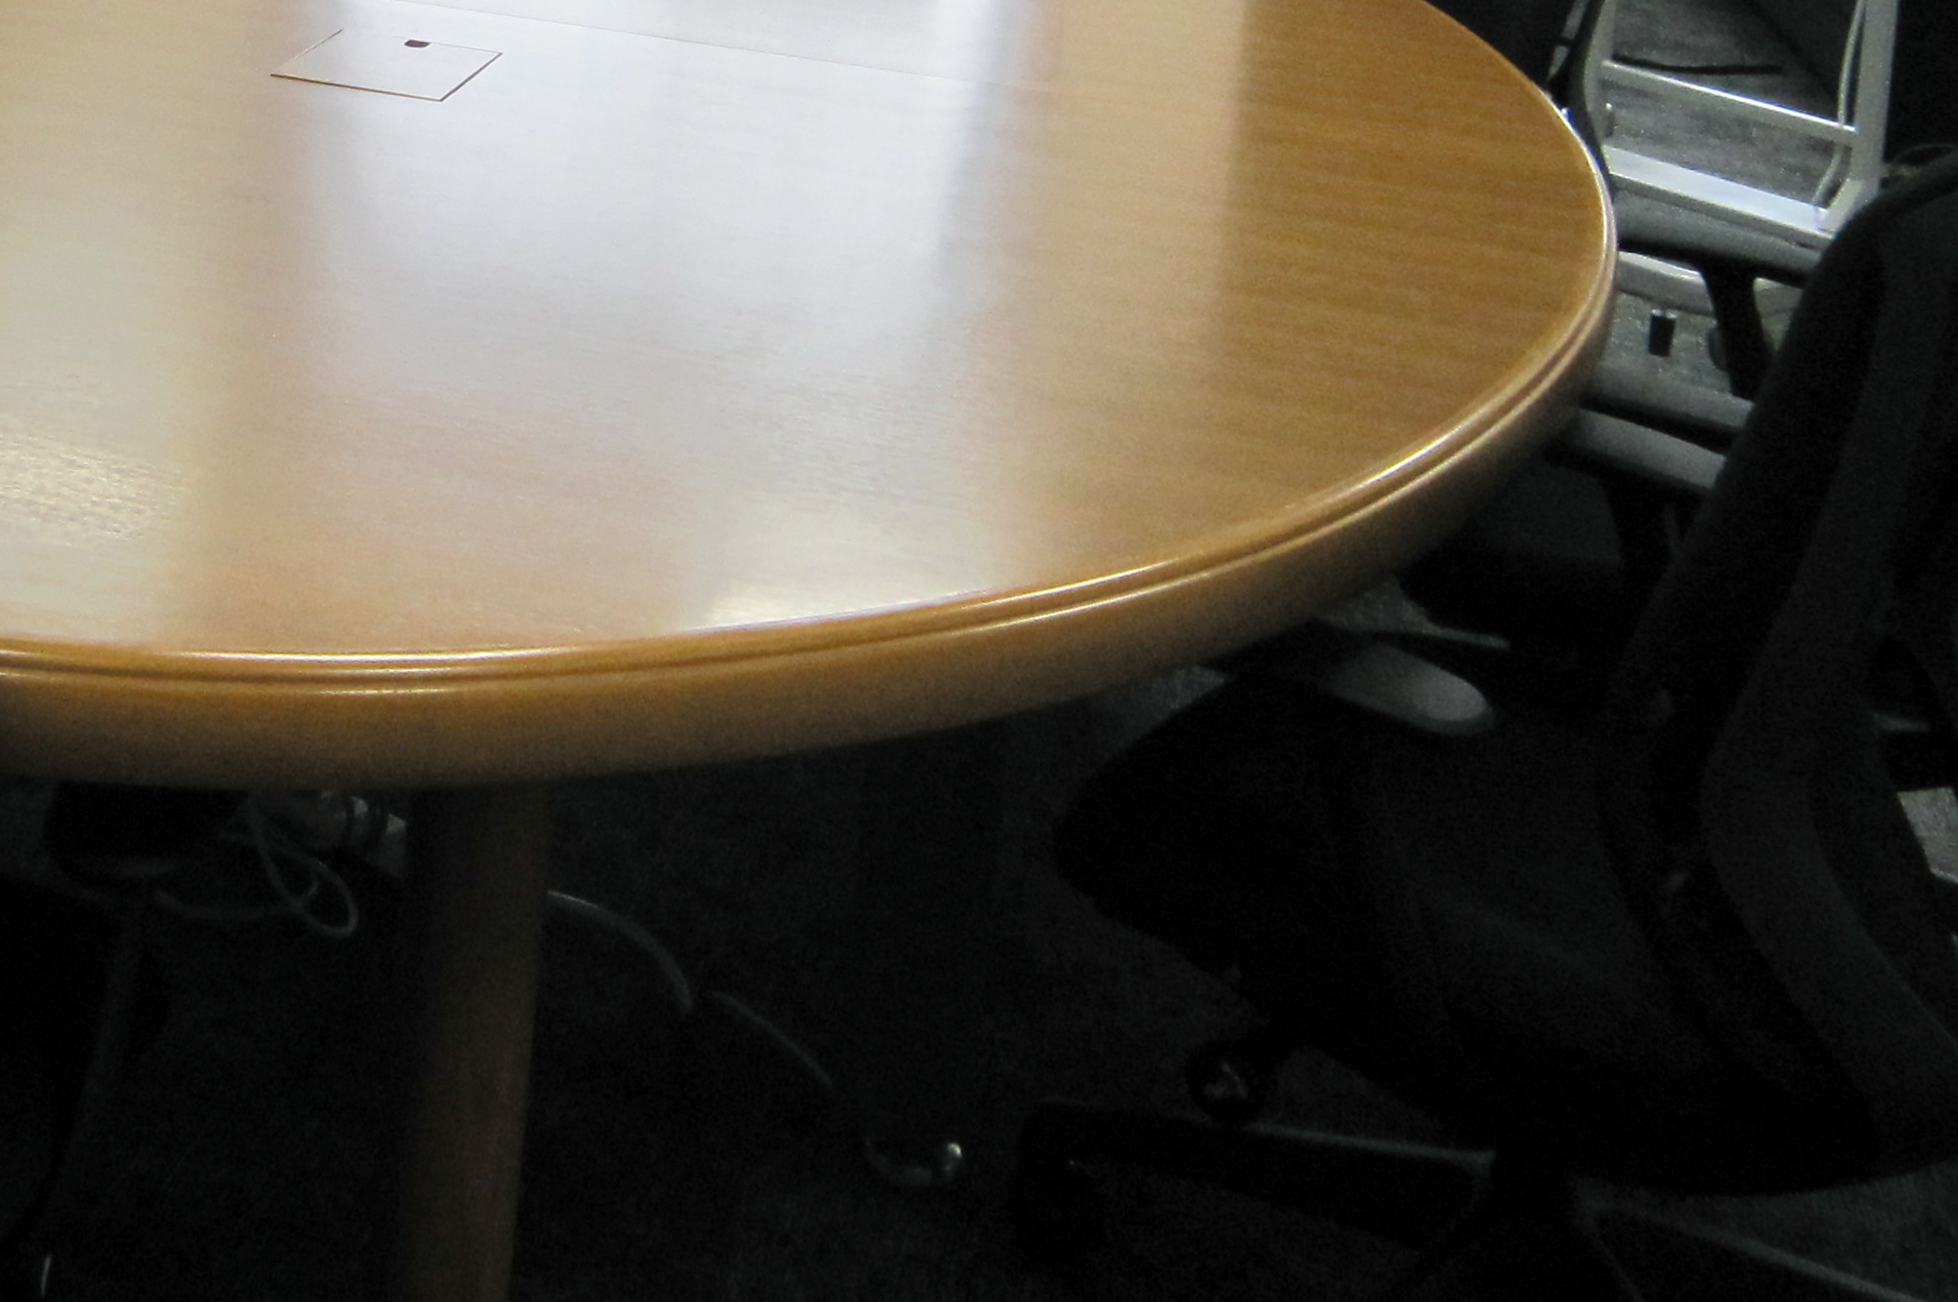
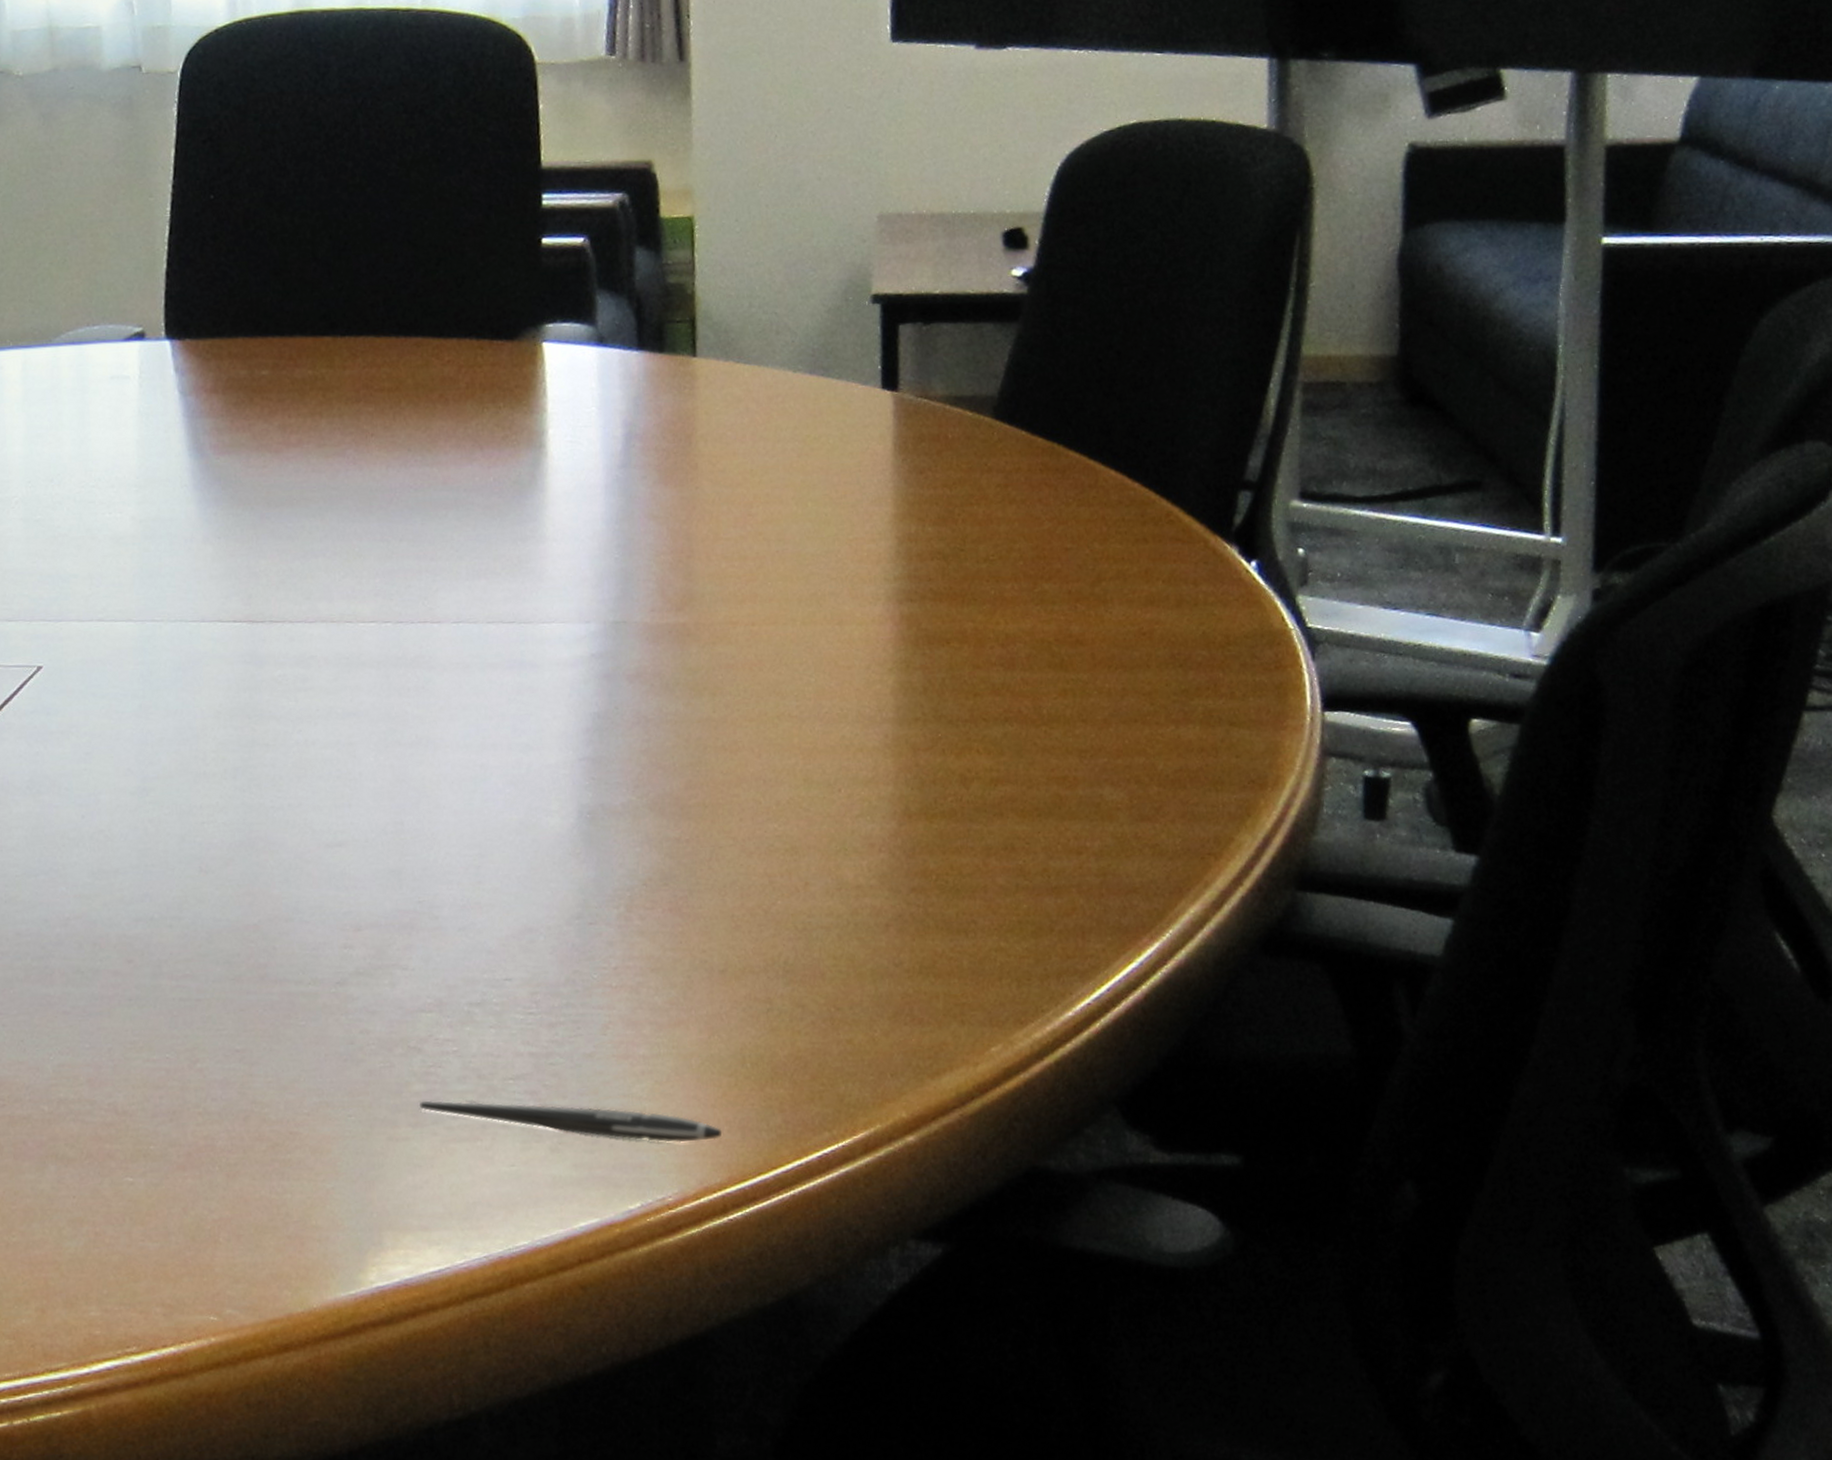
pen: none [775,470,1037,547] -> present [420,1100,722,1143]

